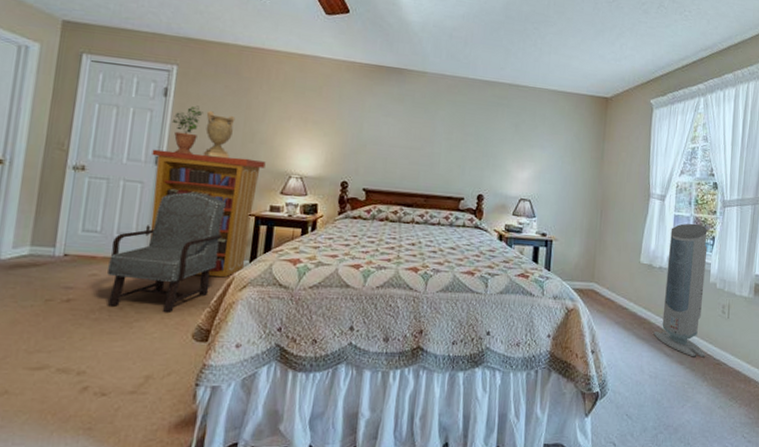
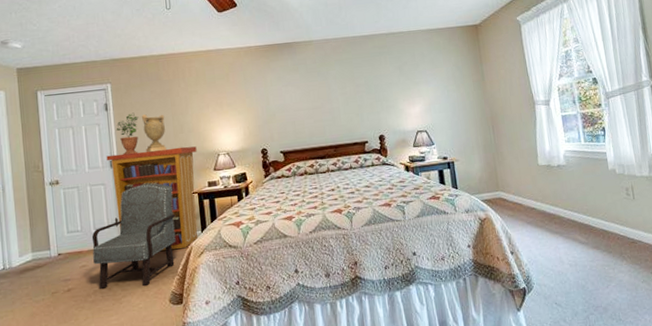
air purifier: present [653,223,708,358] -> none [561,119,619,241]

